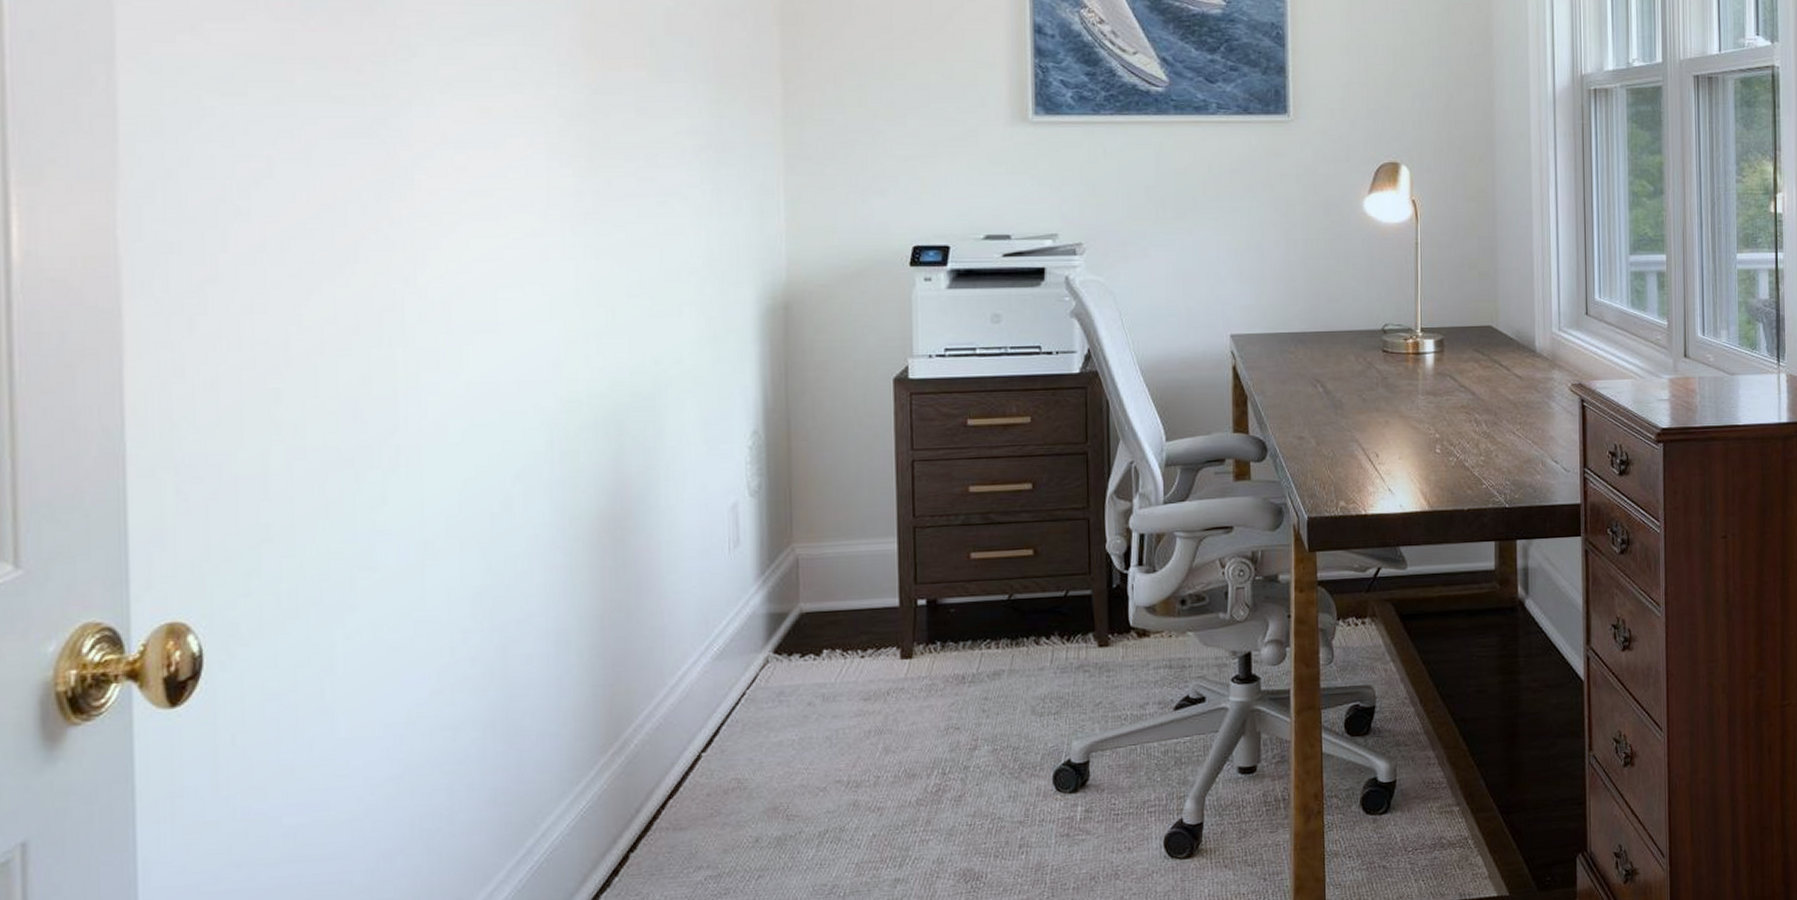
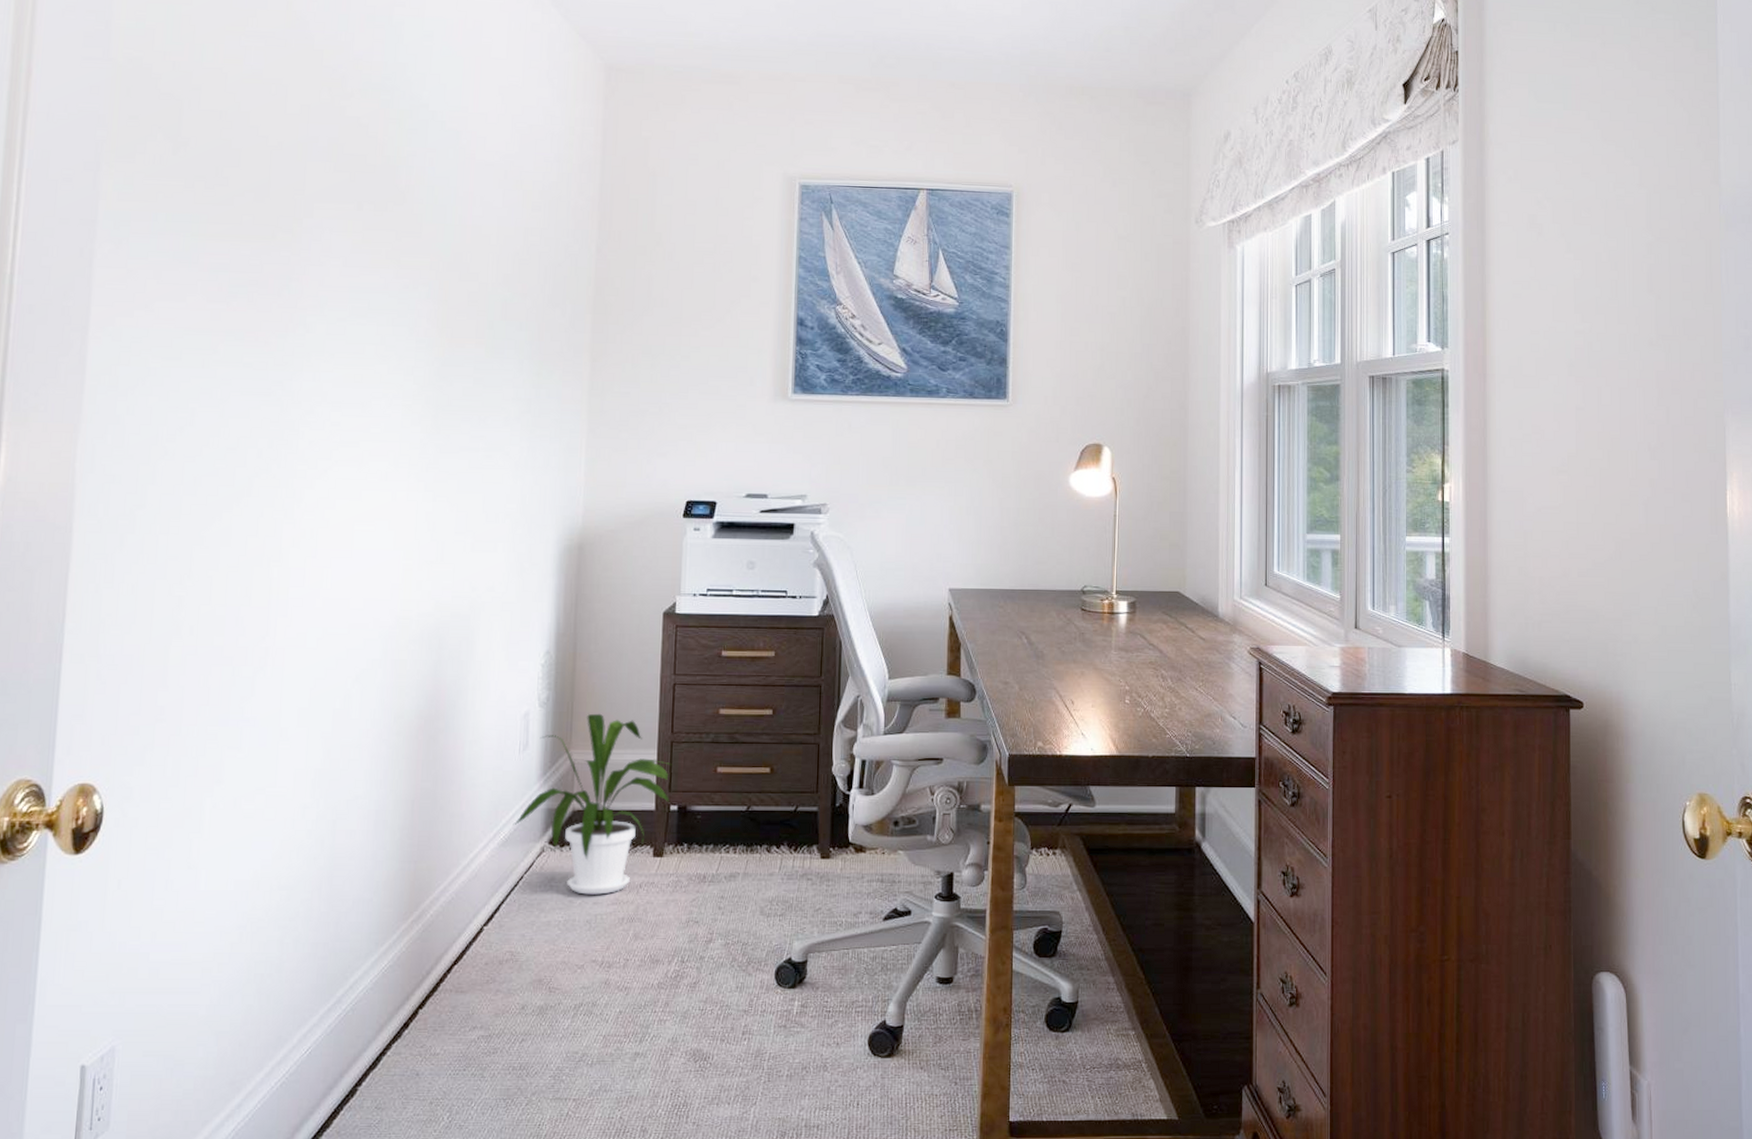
house plant: none [728,499,916,708] -> present [513,713,671,895]

